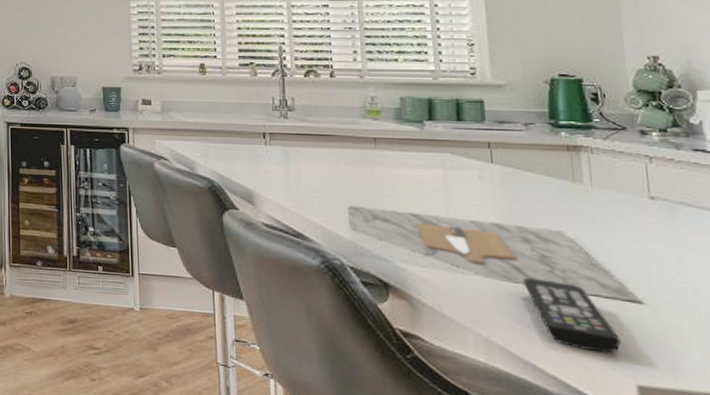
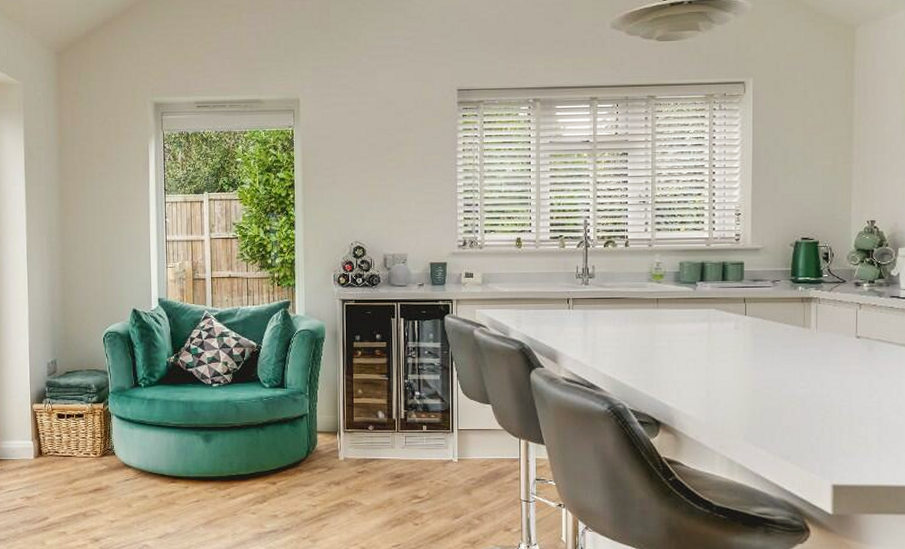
cutting board: present [348,205,642,303] -> none [632,358,843,421]
remote control: present [523,277,621,353] -> none [760,407,824,462]

